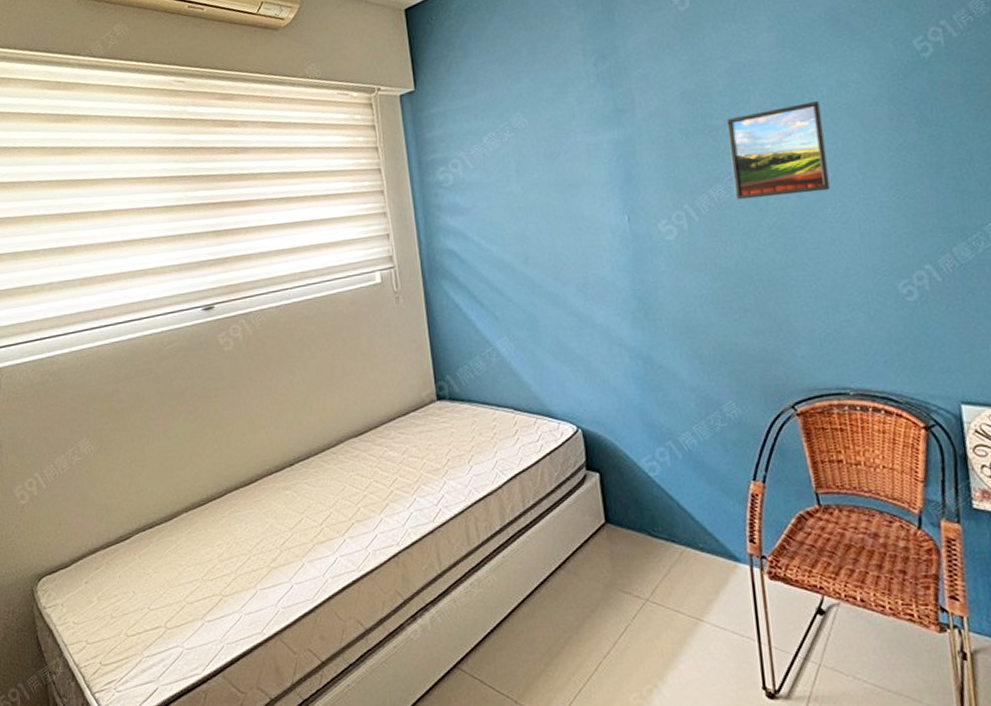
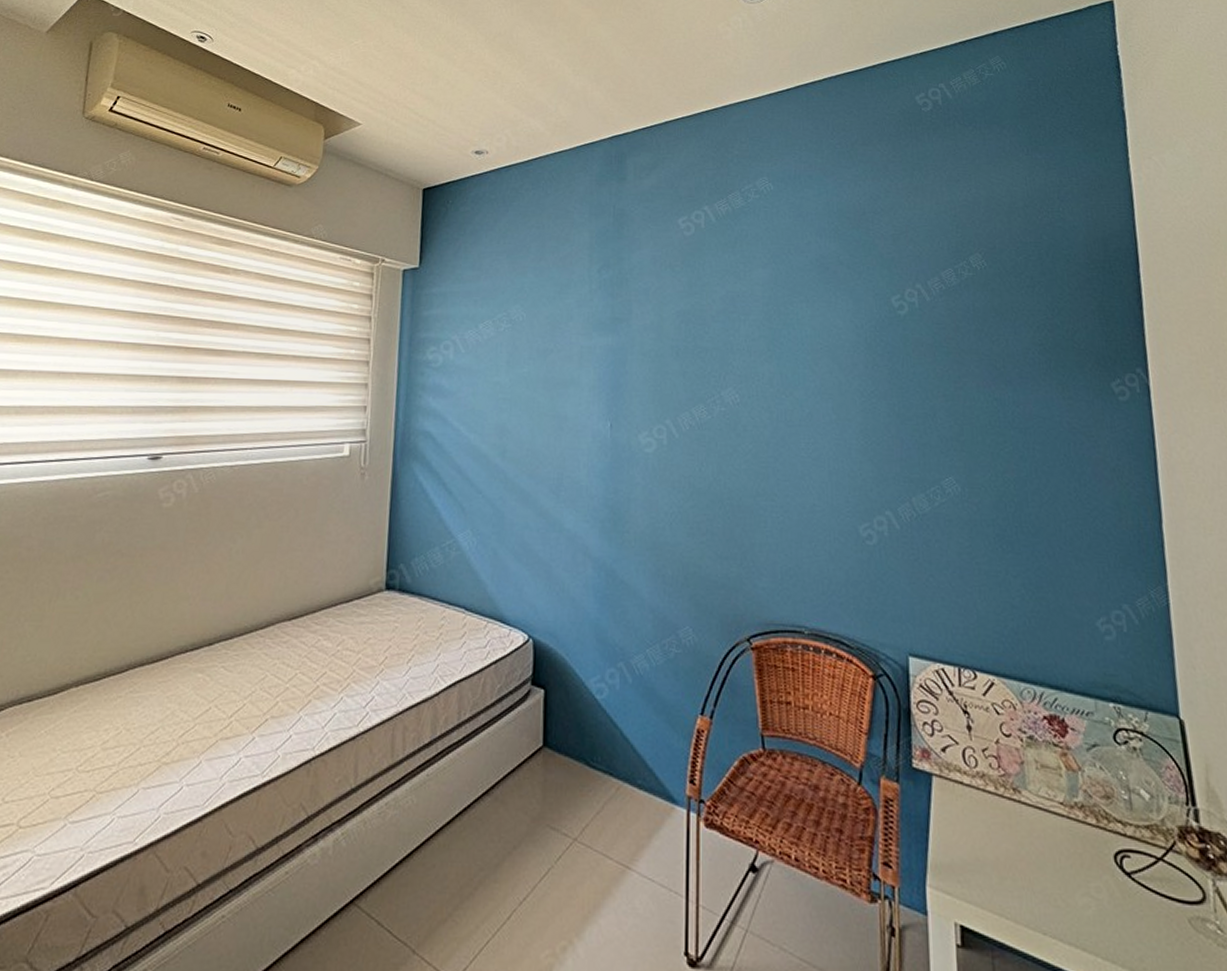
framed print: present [726,101,830,200] -> none [716,339,805,426]

